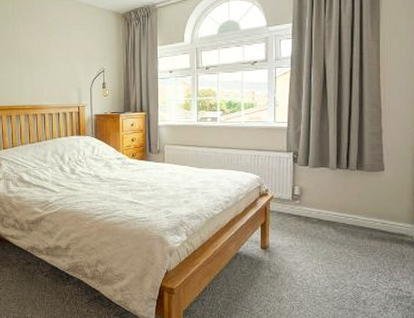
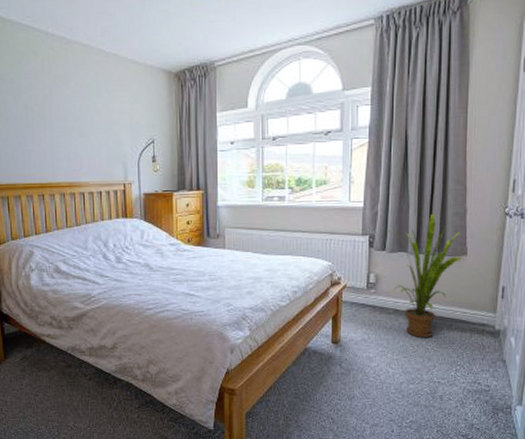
house plant: none [310,133,381,246] -> present [387,213,463,338]

